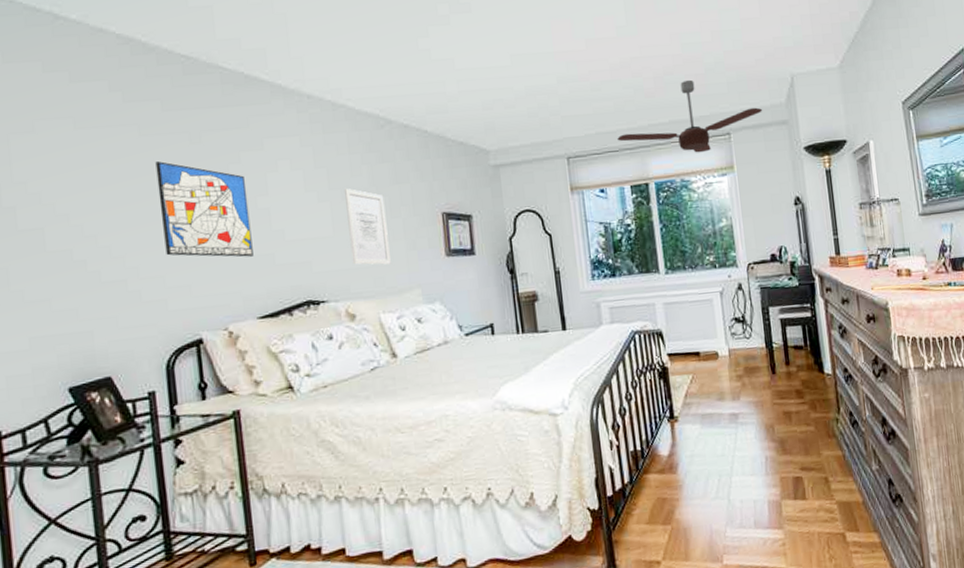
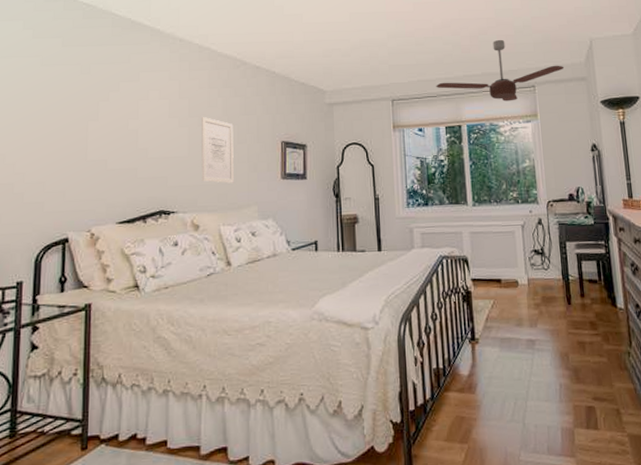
wall art: present [155,161,254,257] -> none [49,87,121,170]

